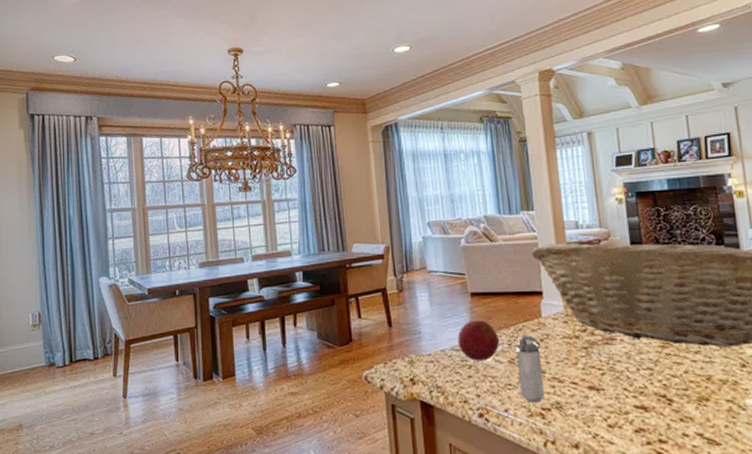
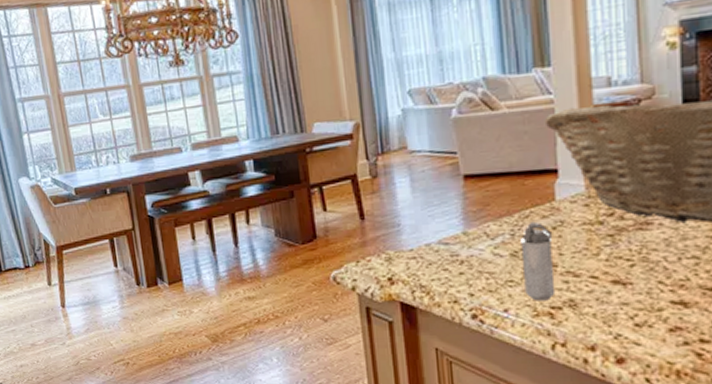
apple: present [457,320,500,361] -> none [446,207,500,256]

